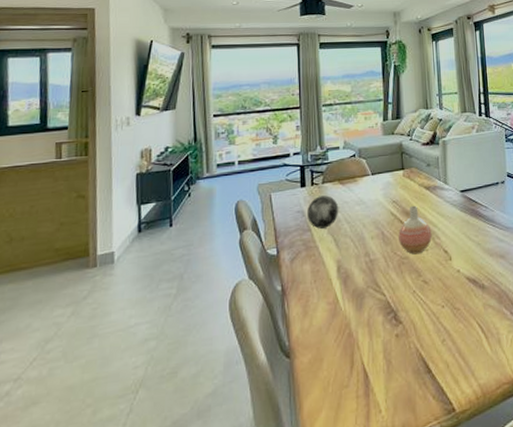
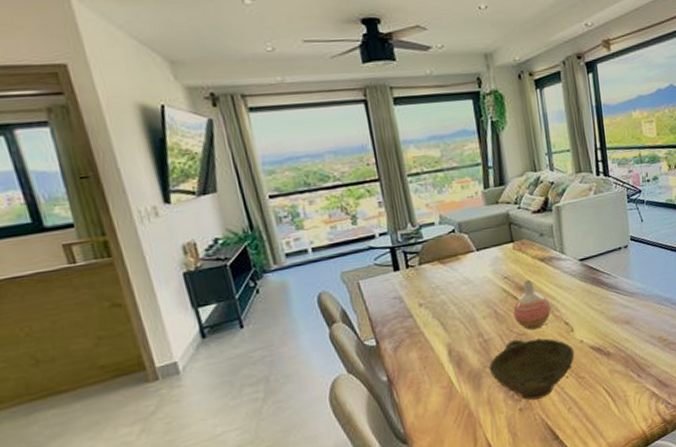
decorative orb: present [306,195,339,229] -> none [404,277,443,314]
bowl: none [371,262,452,327] -> present [489,338,575,400]

